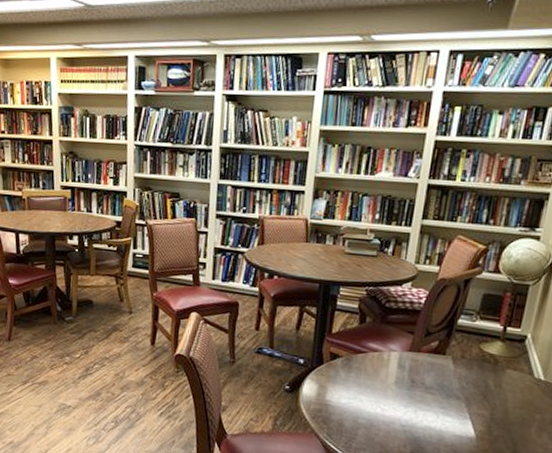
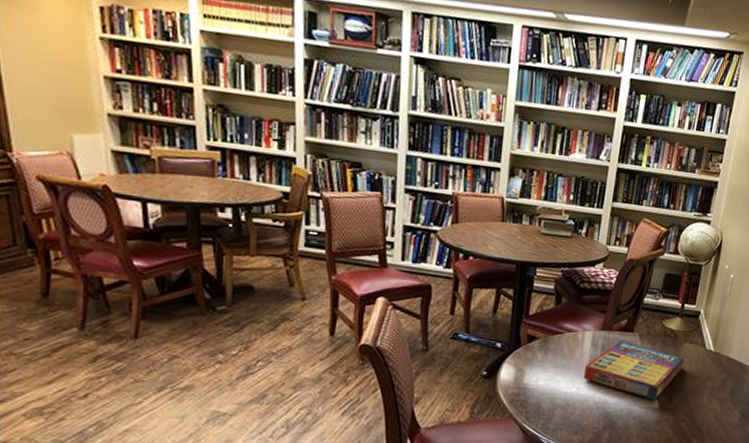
game compilation box: none [388,363,507,428] -> present [583,341,685,400]

